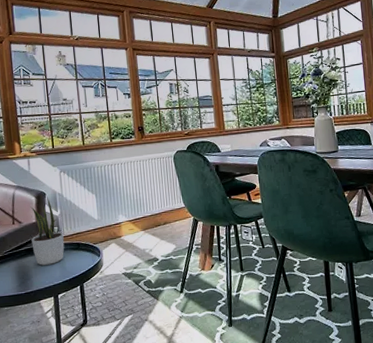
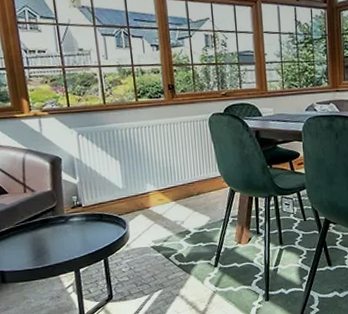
potted plant: present [30,196,65,266] -> none [44,162,85,238]

